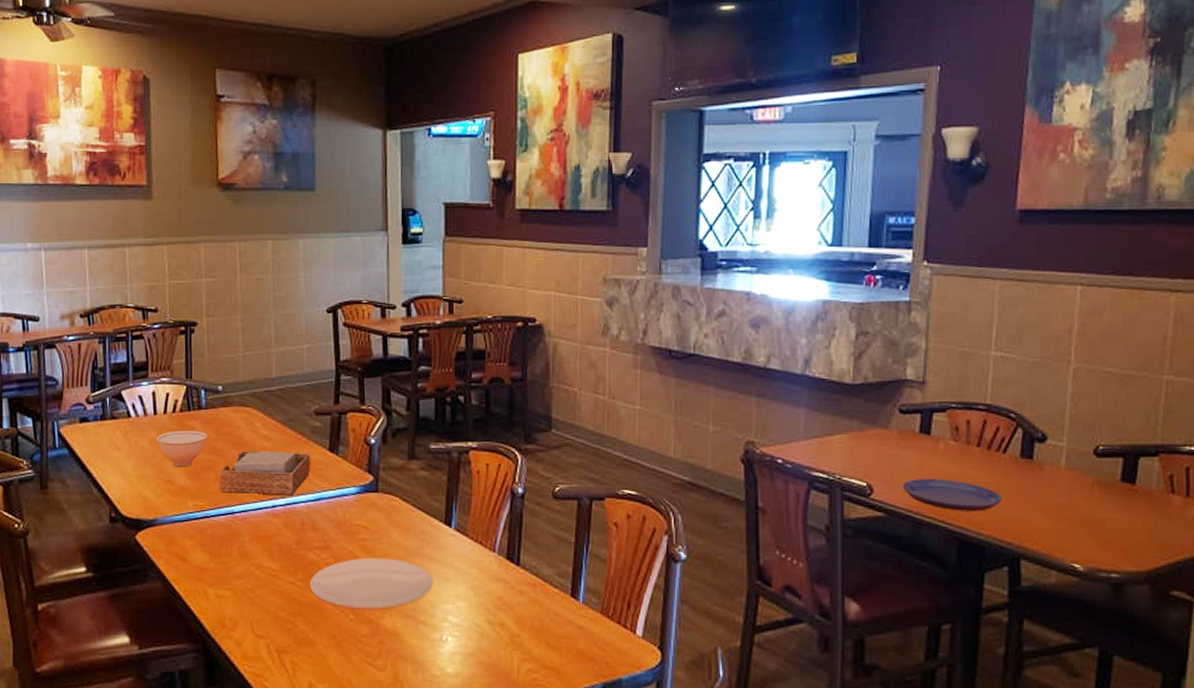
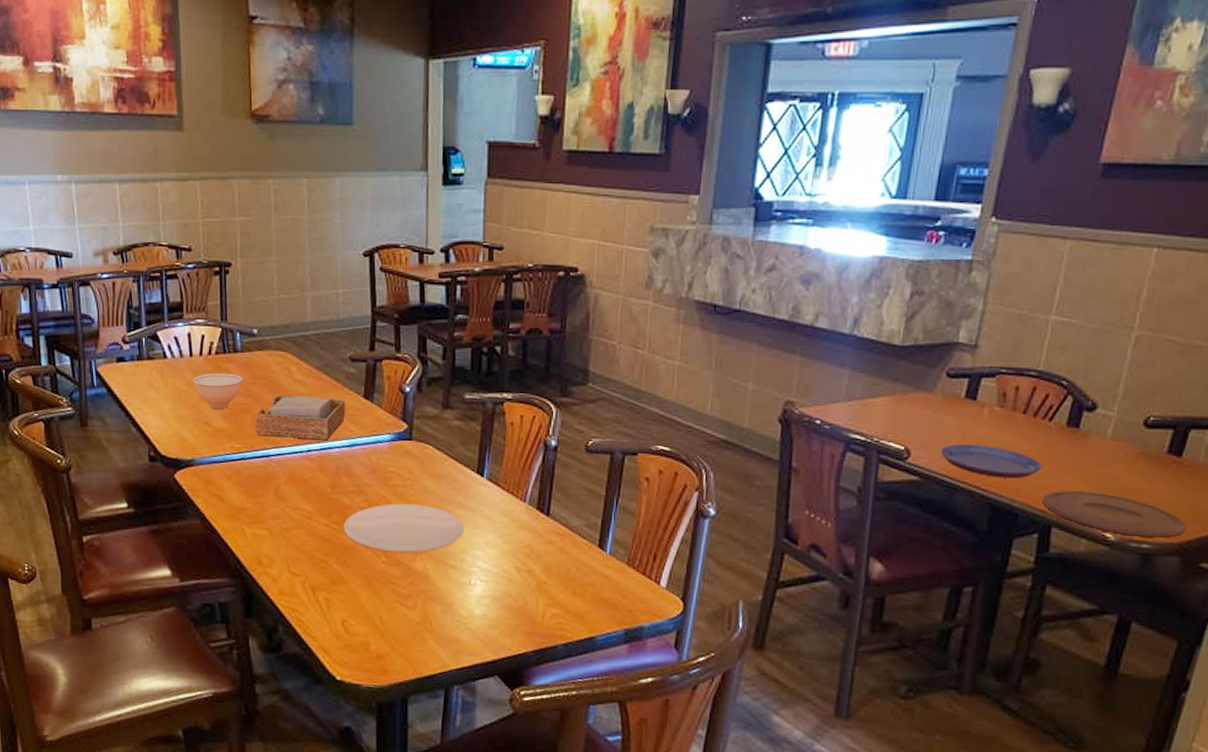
plate: none [1008,521,1151,566] -> present [1042,490,1187,538]

